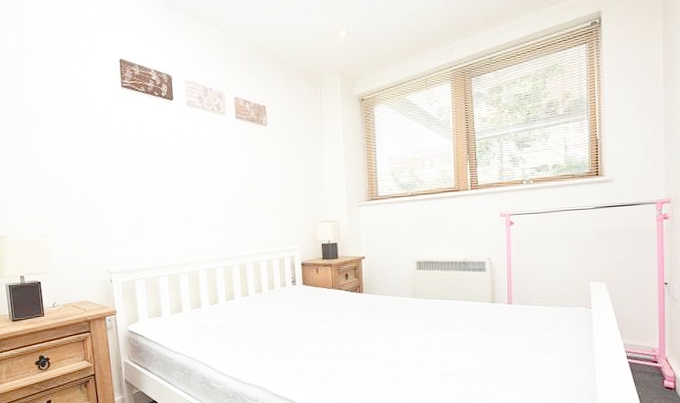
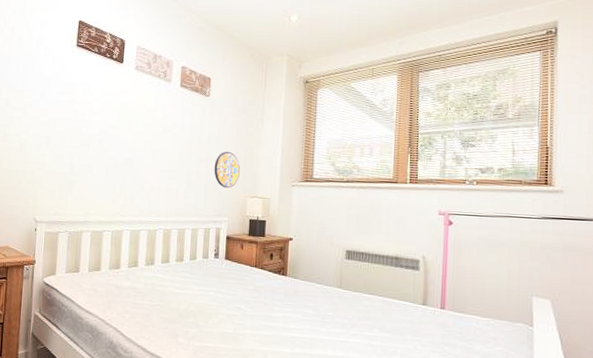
manhole cover: none [280,179,307,216] -> present [214,151,240,189]

